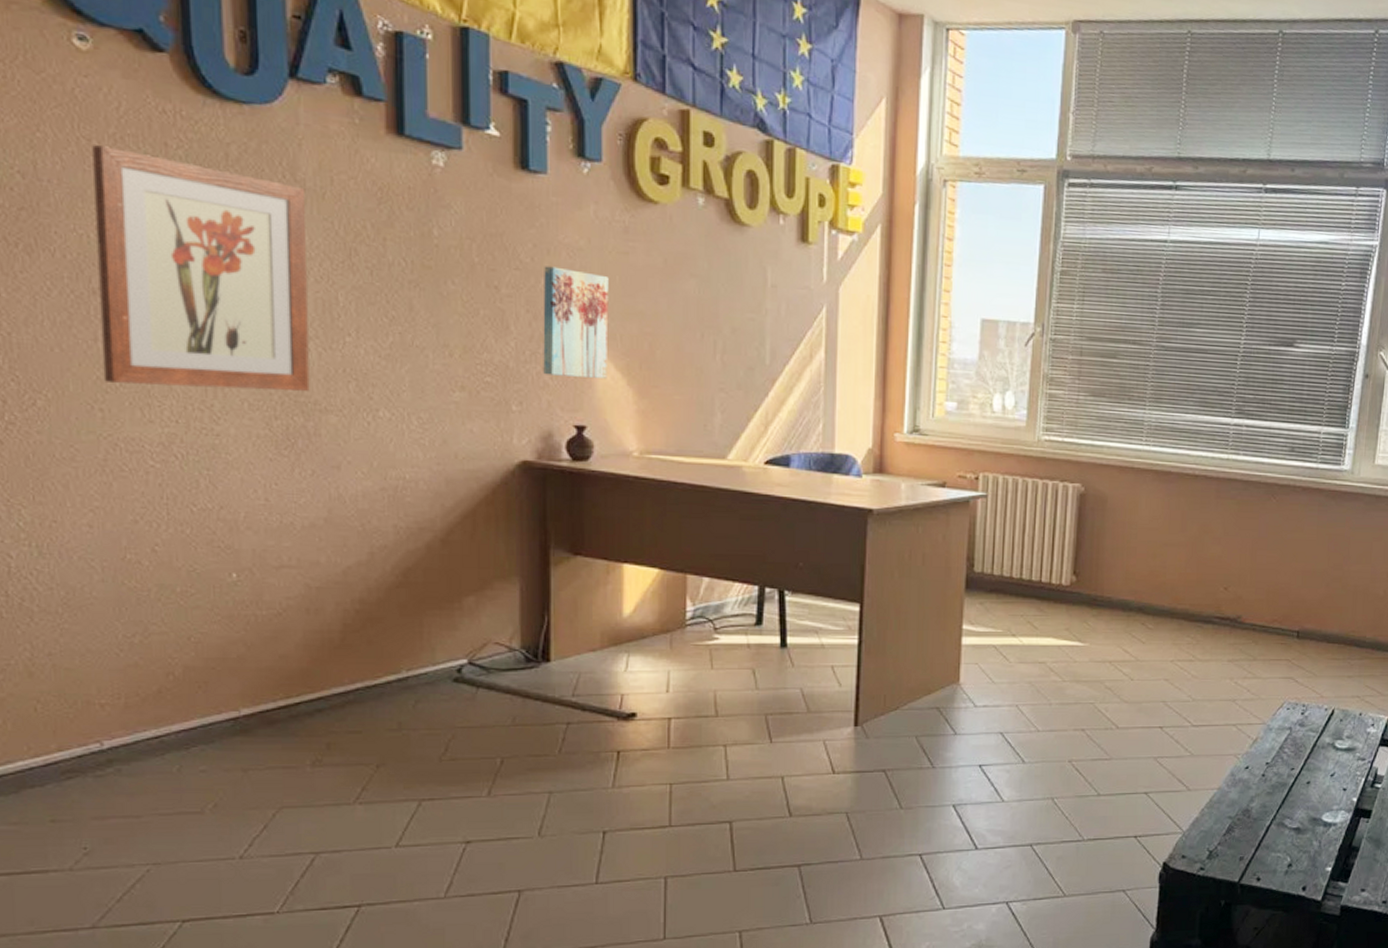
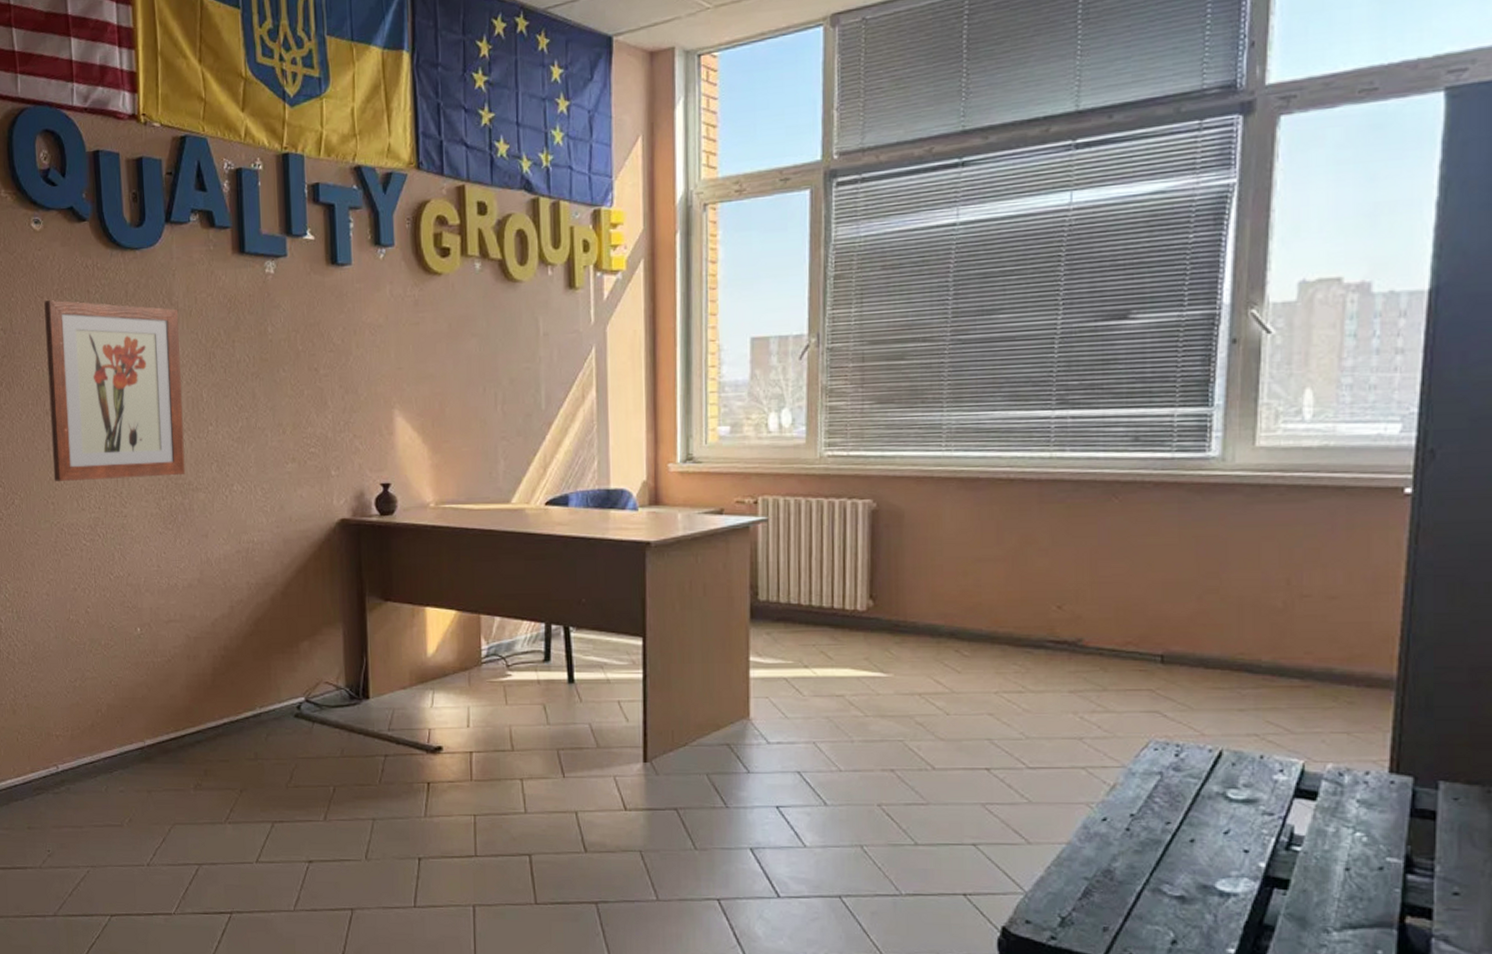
wall art: present [543,266,609,380] -> none [352,344,406,441]

